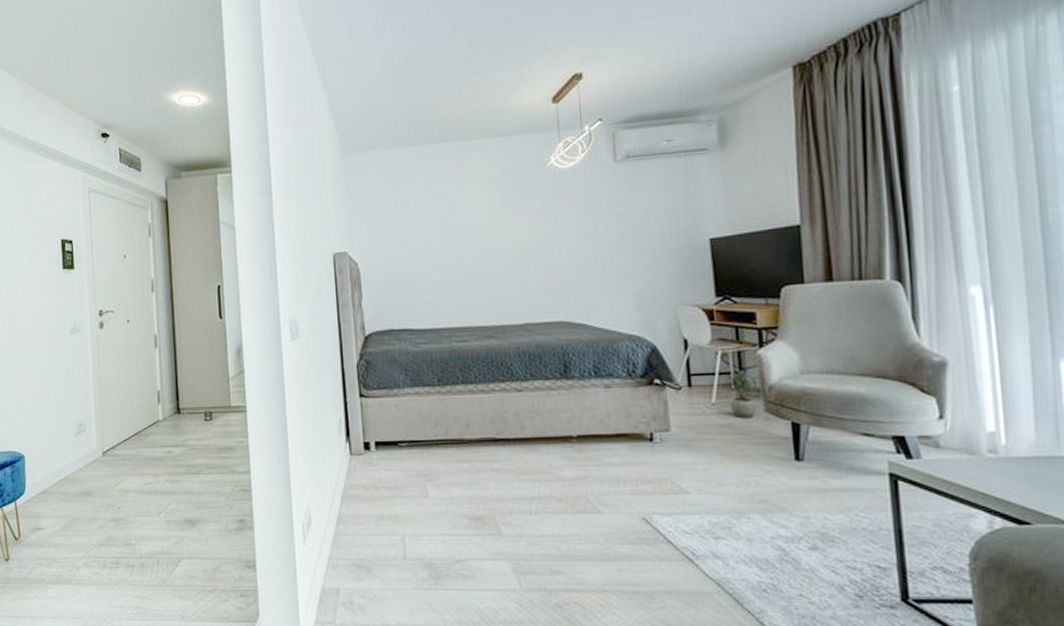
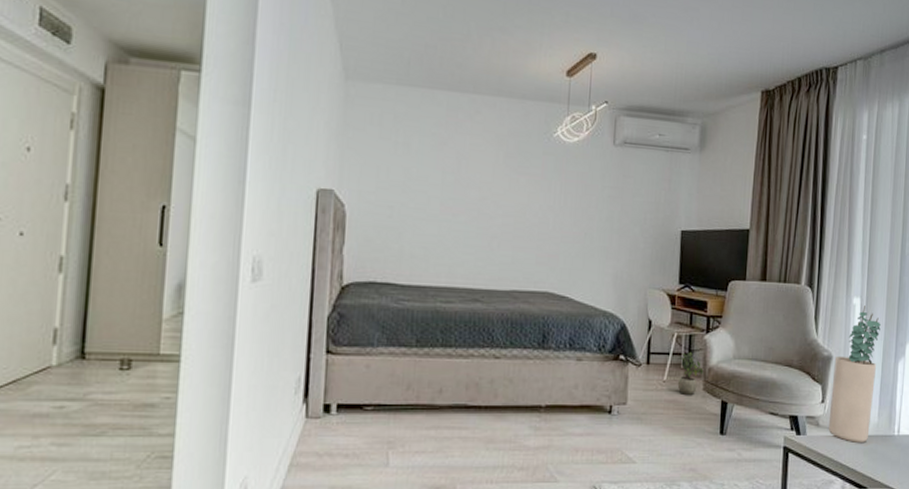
vase: none [951,295,1024,467] -> present [828,306,881,442]

